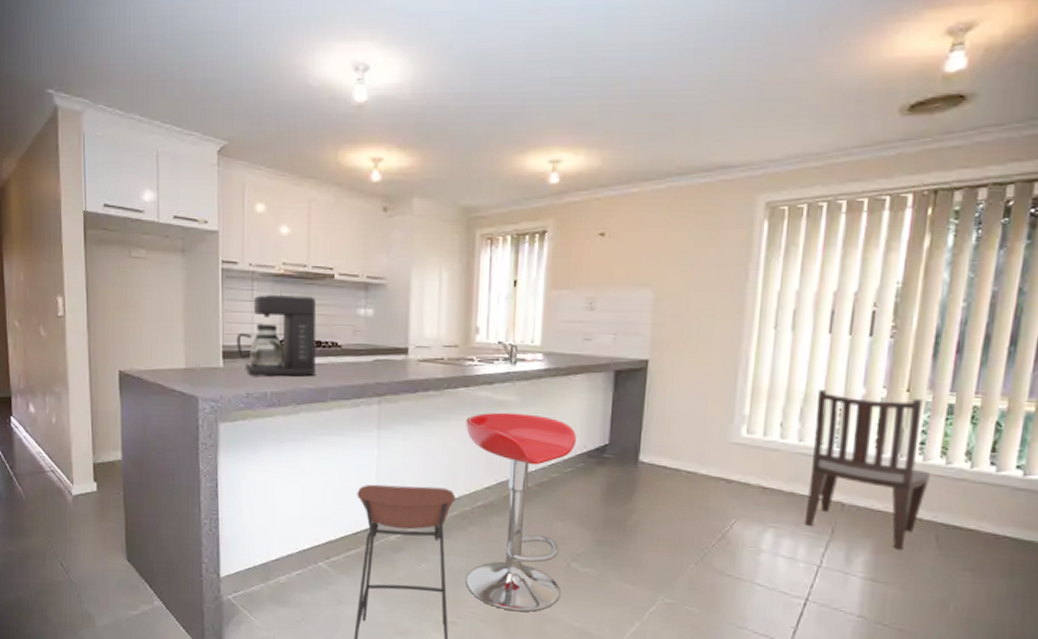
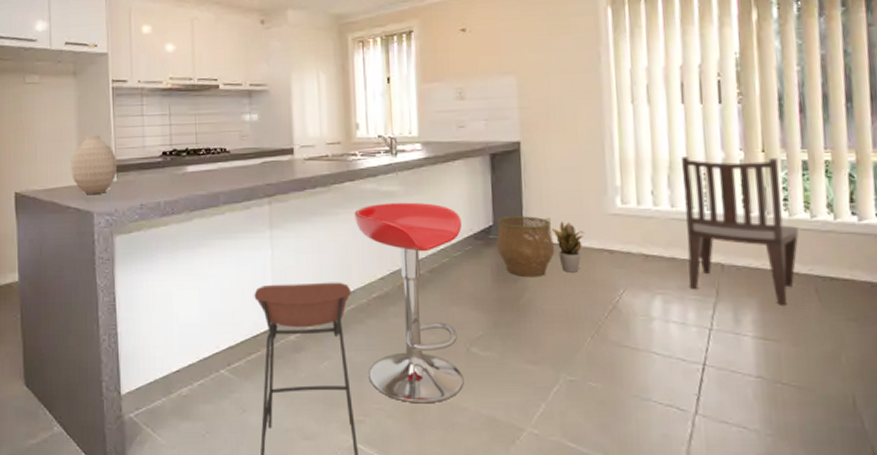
vase: none [177,317,225,379] -> present [71,134,118,194]
coffee maker: present [236,295,317,377] -> none [129,107,207,187]
basket: none [609,436,671,500] -> present [496,216,555,278]
potted plant: none [670,446,704,499] -> present [552,221,585,273]

